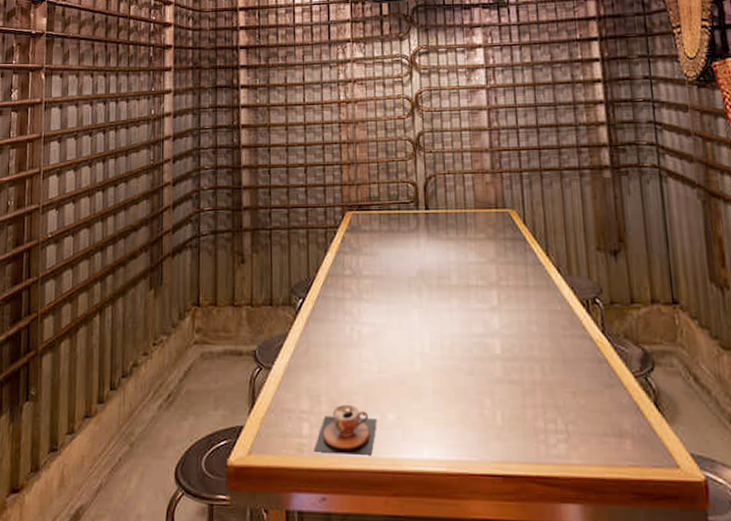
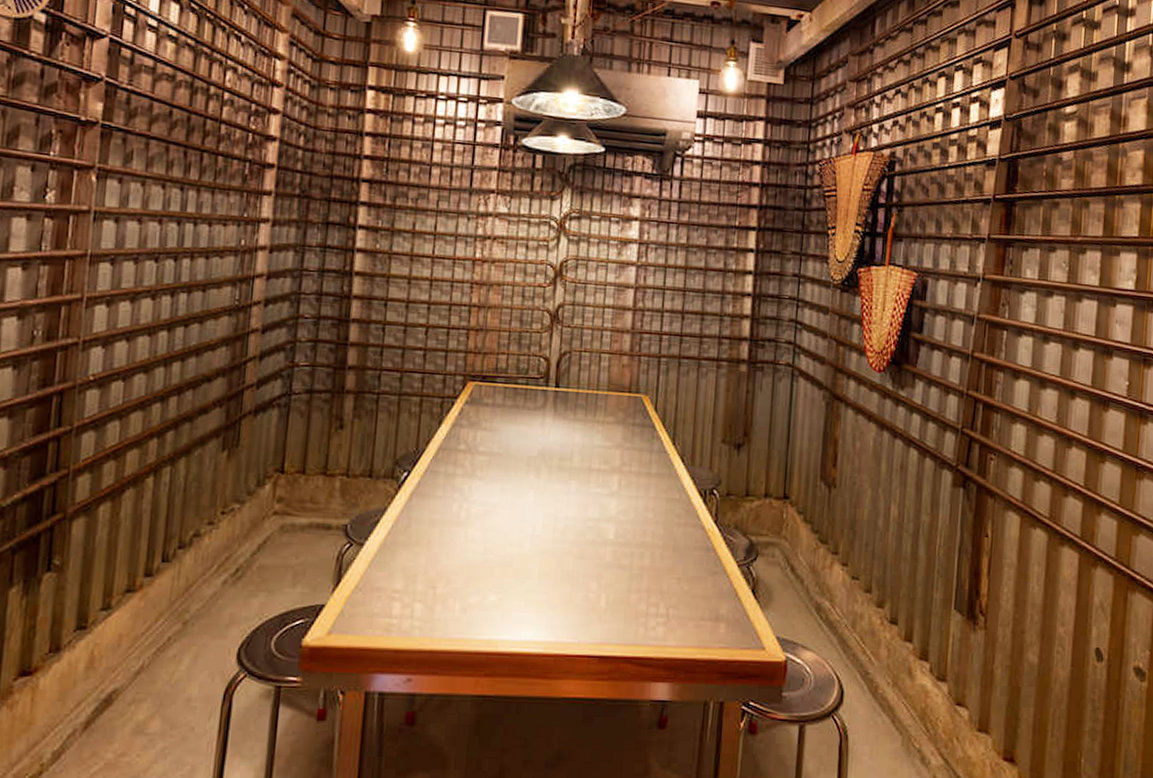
teacup: present [313,404,377,455] -> none [403,584,476,636]

